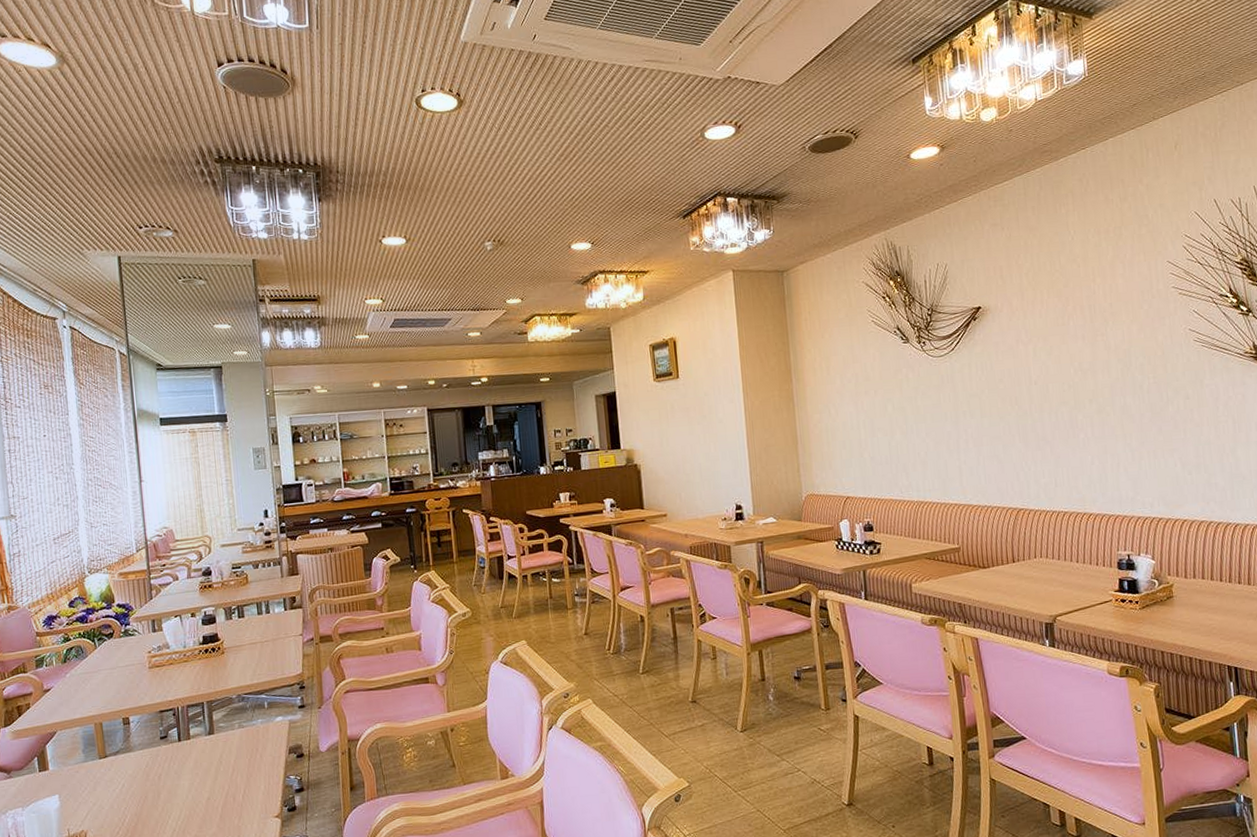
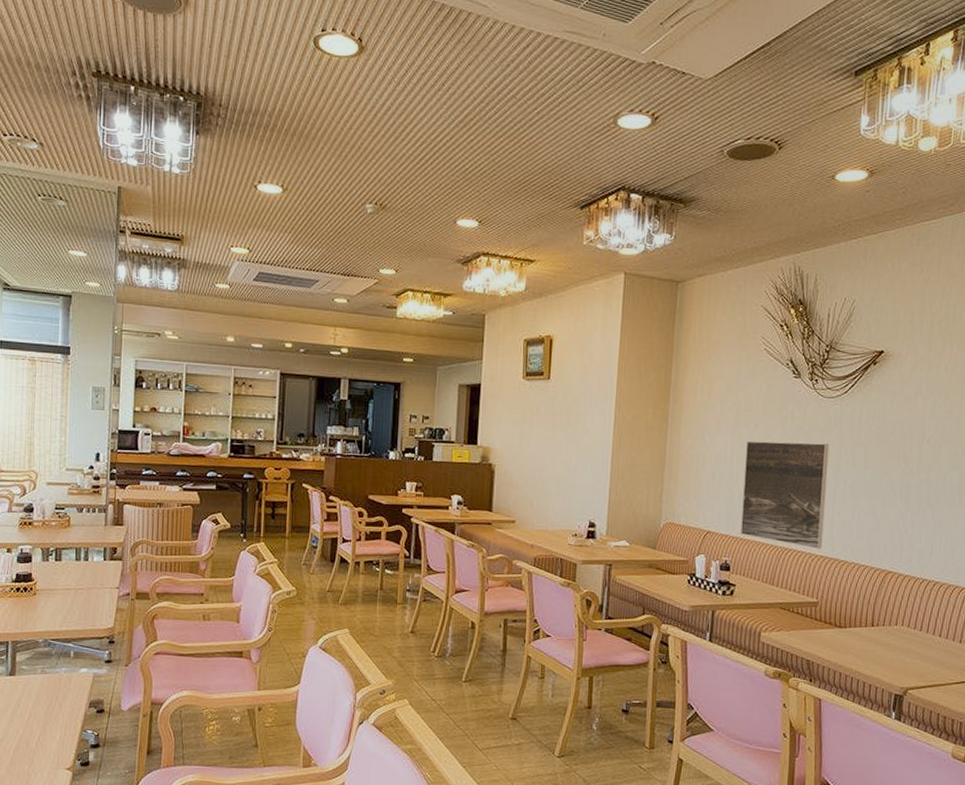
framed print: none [870,399,955,498] -> present [741,440,830,549]

